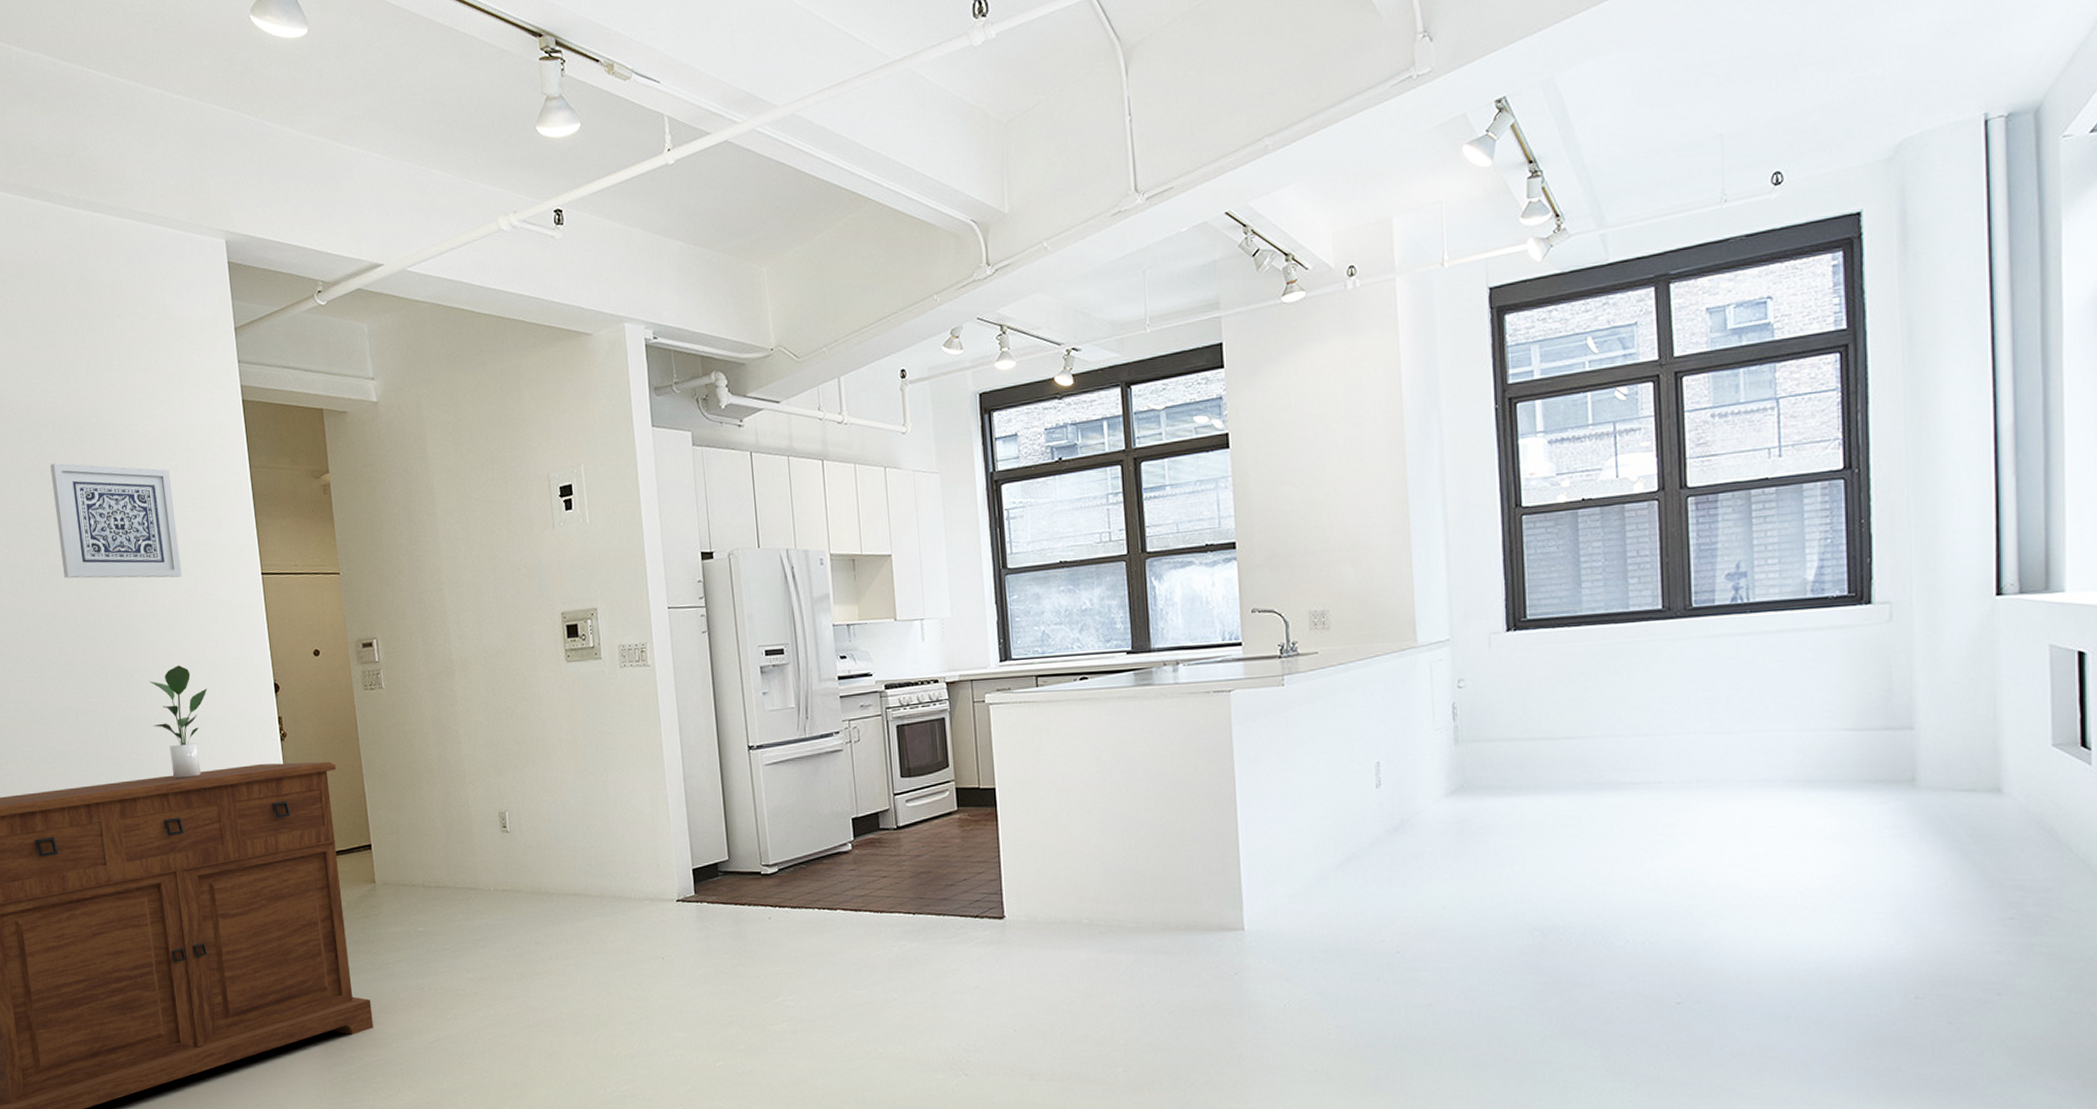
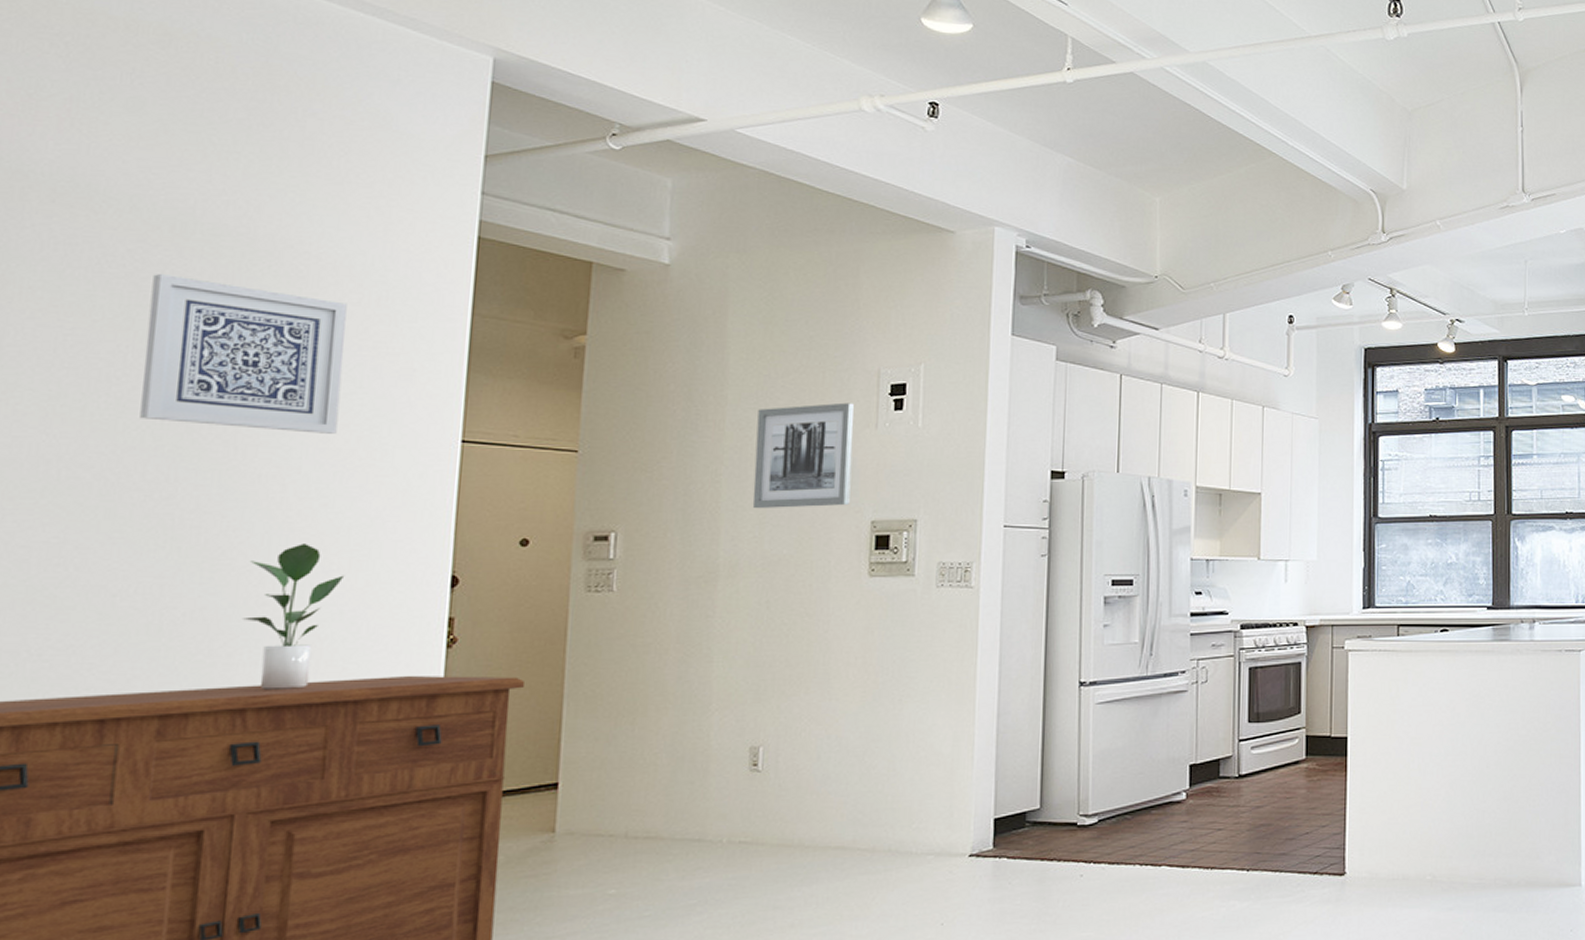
wall art: none [462,507,542,610] -> present [752,402,854,509]

